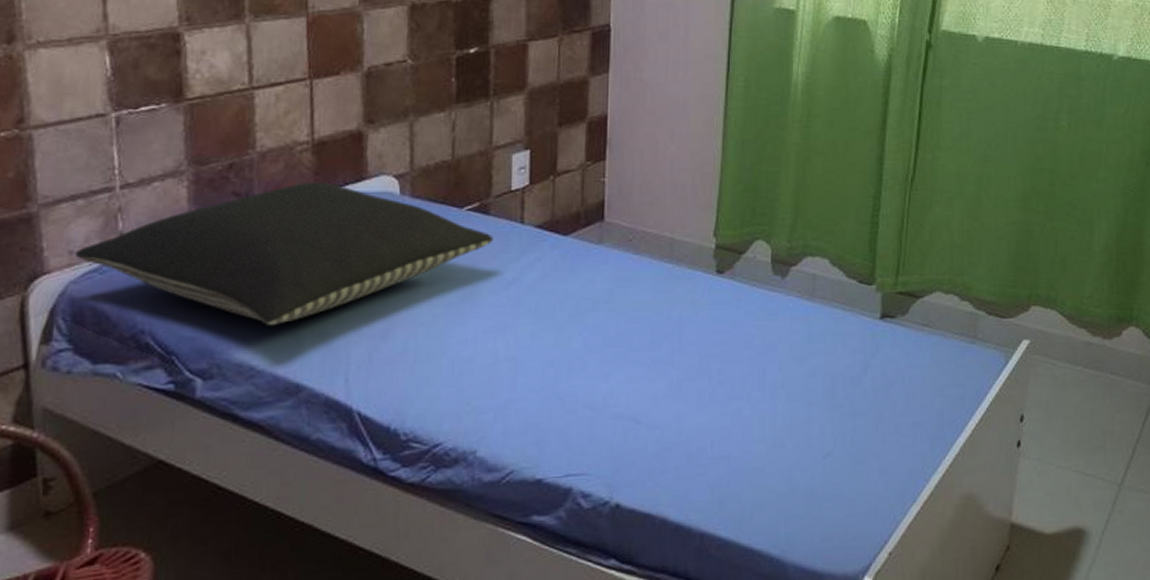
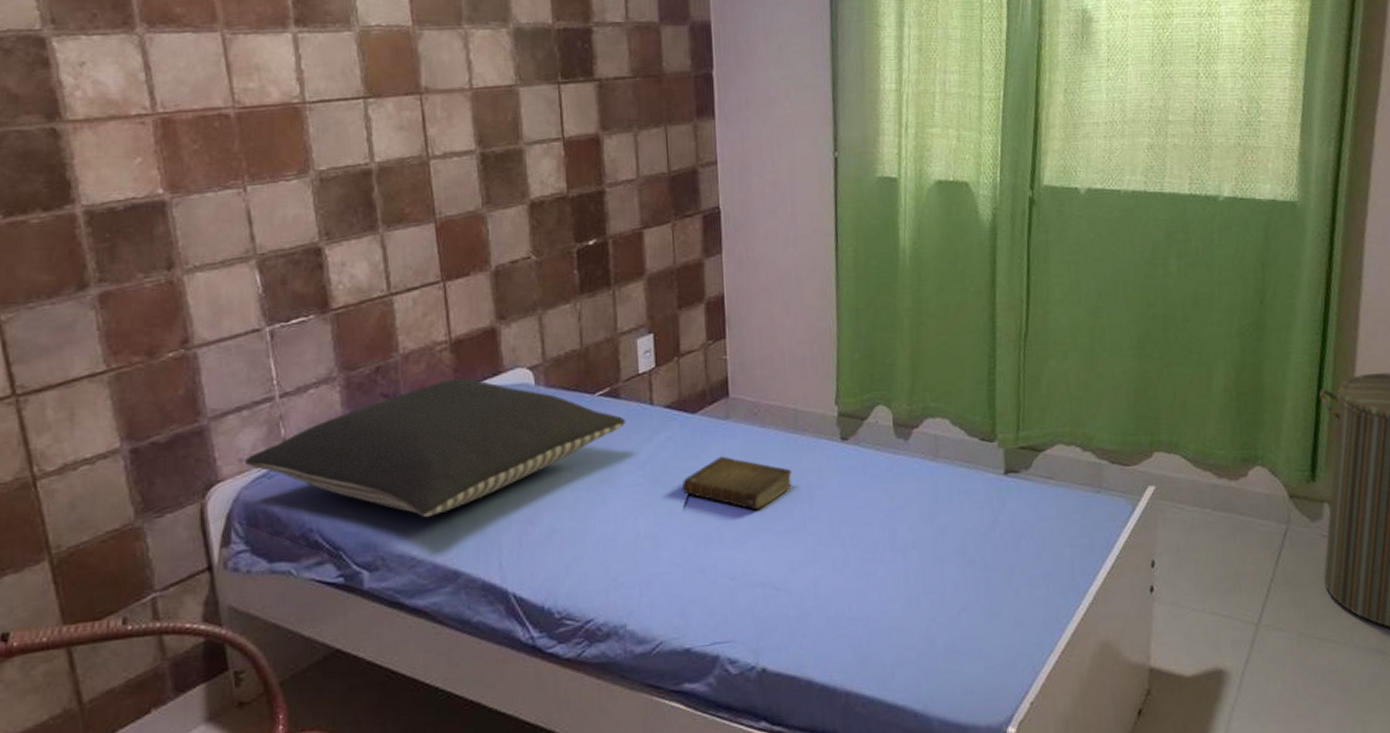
book: none [547,281,663,340] -> present [682,456,792,511]

